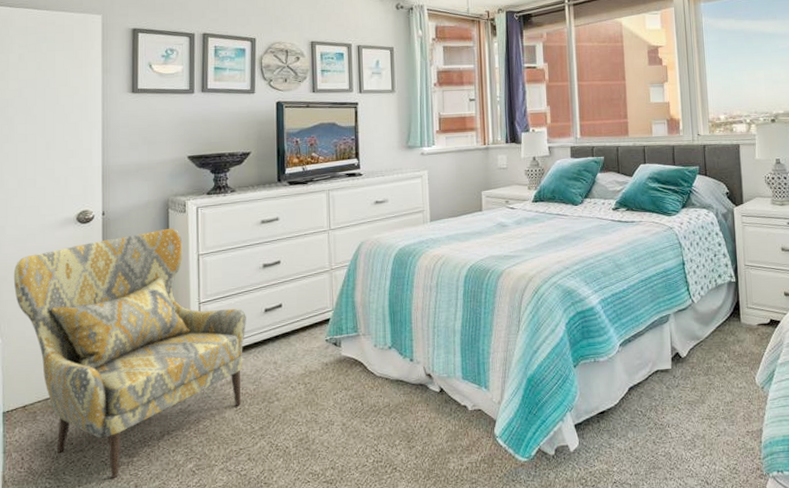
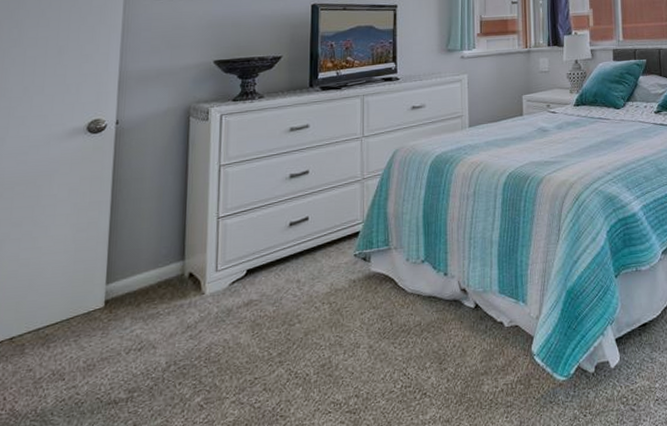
armchair: present [13,228,246,478] -> none [10,137,269,417]

